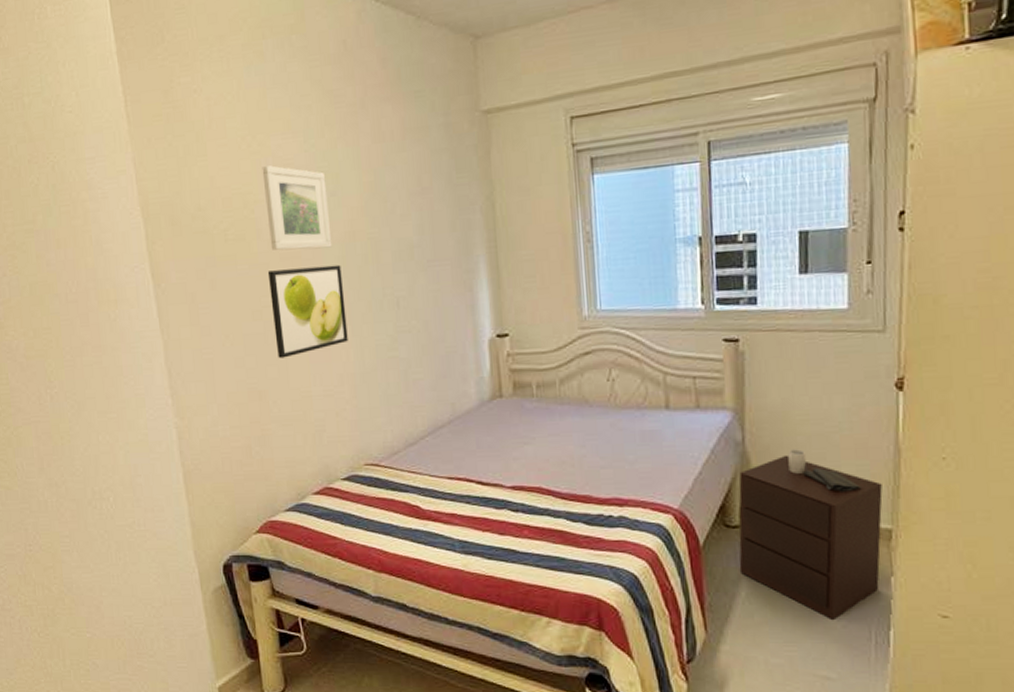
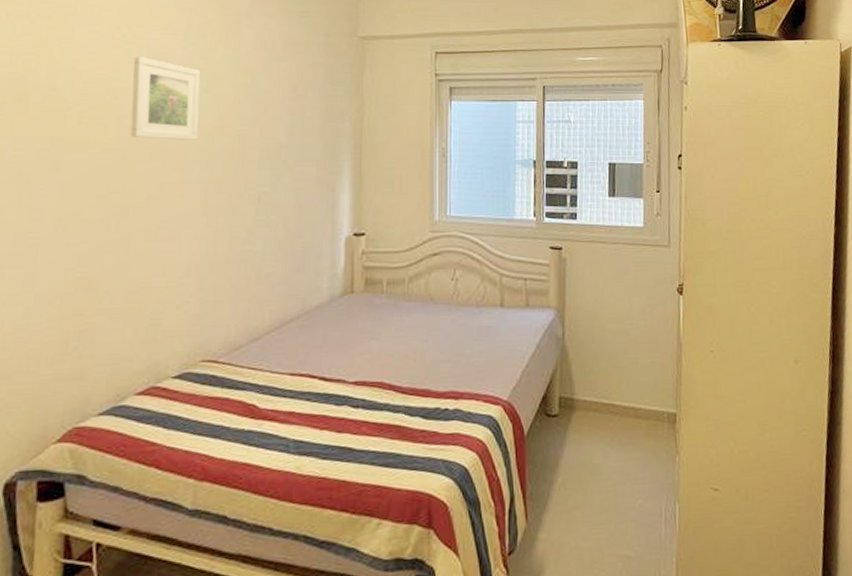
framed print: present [267,264,348,359] -> none [119,157,204,247]
nightstand: present [739,449,883,619] -> none [557,344,669,500]

